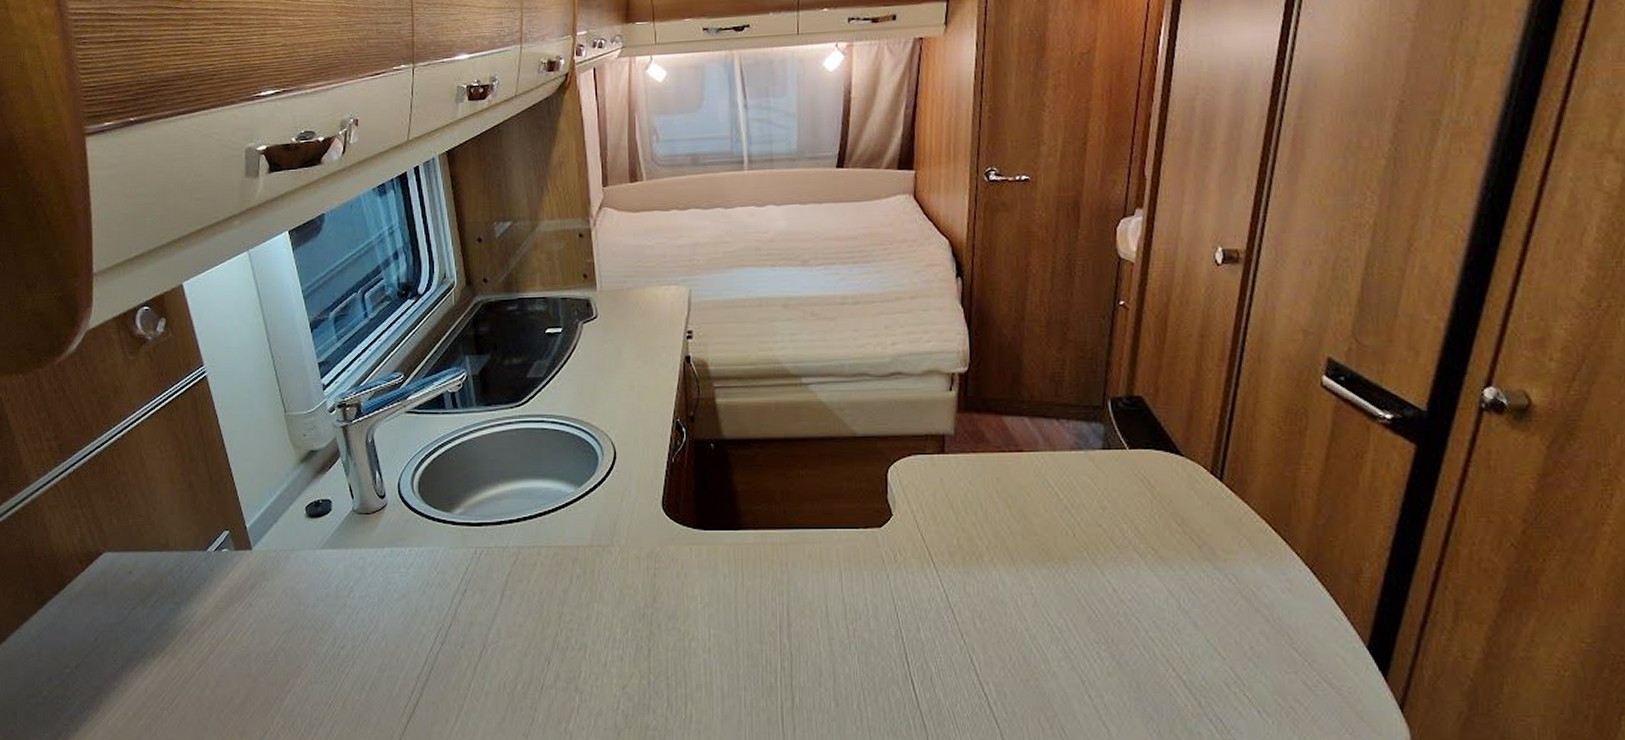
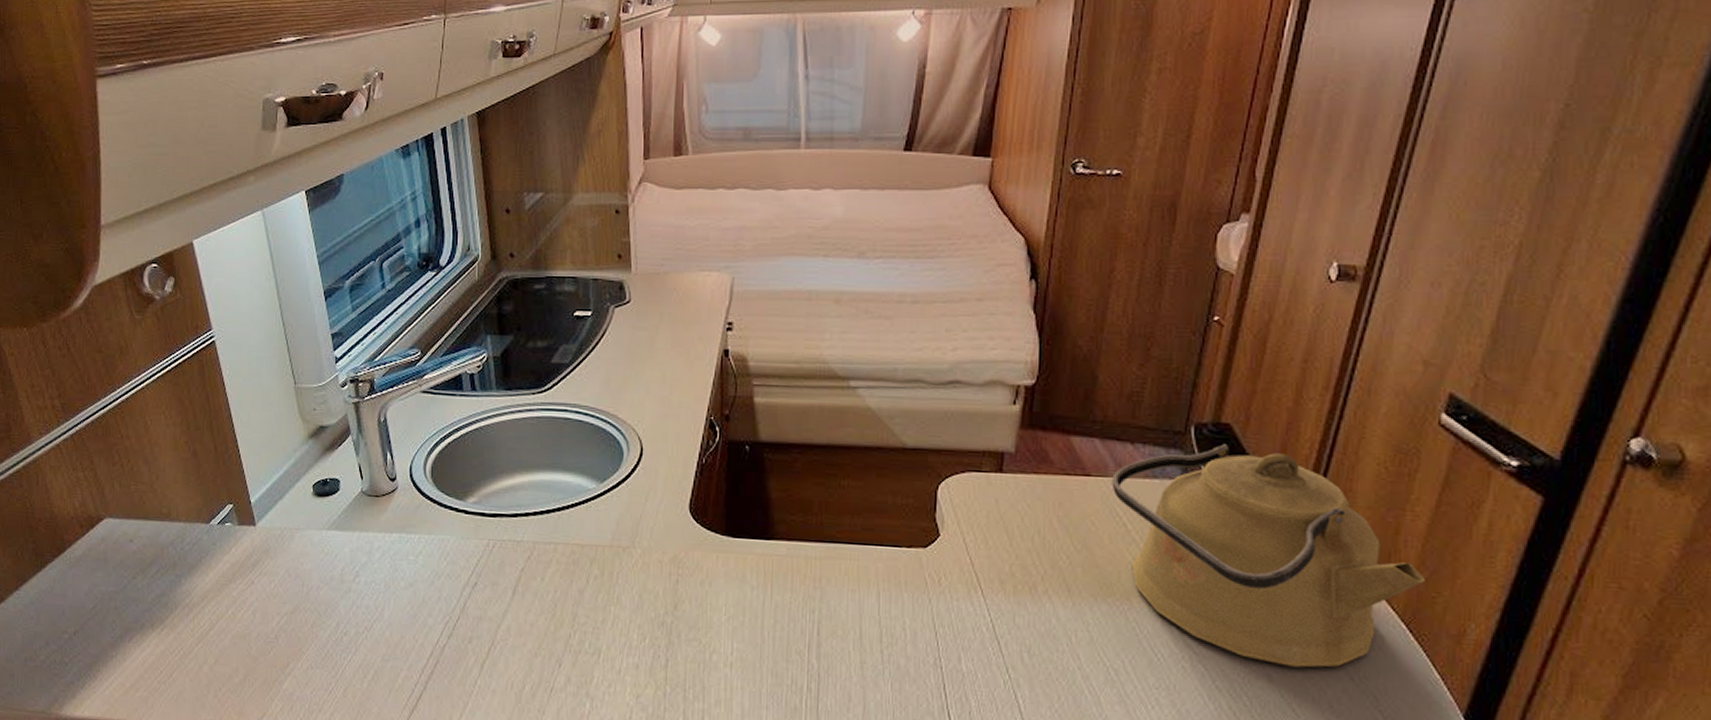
kettle: none [1042,415,1322,614] -> present [1112,444,1425,668]

